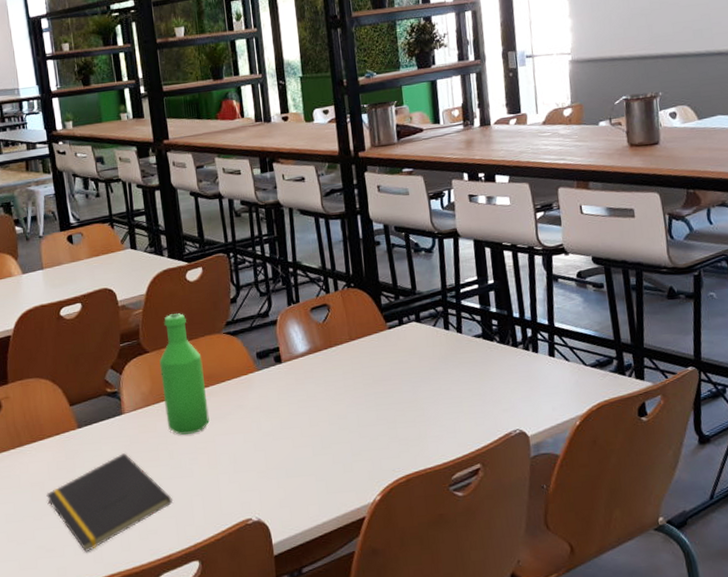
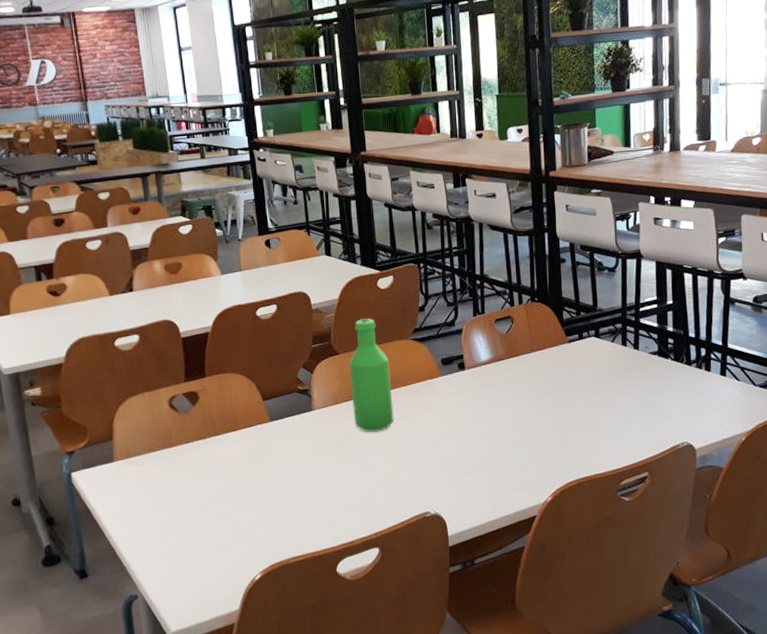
notepad: present [46,453,174,553] -> none [239,447,357,535]

